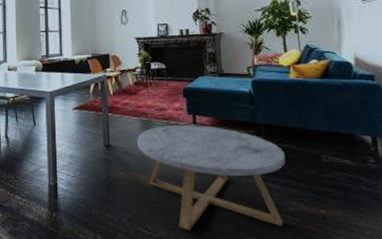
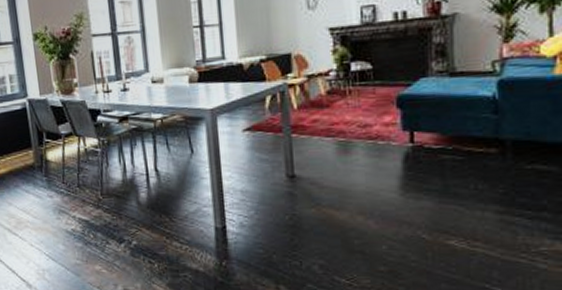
coffee table: present [137,125,285,231] -> none [331,145,539,278]

